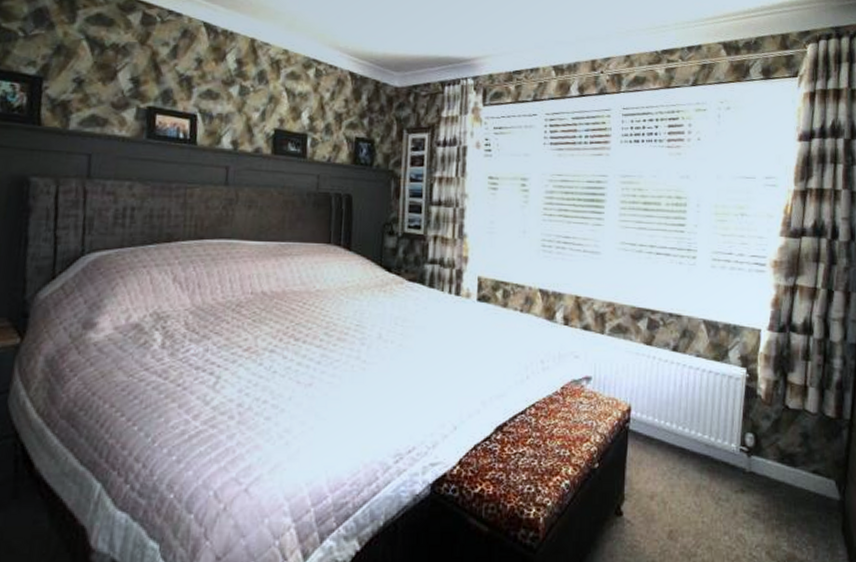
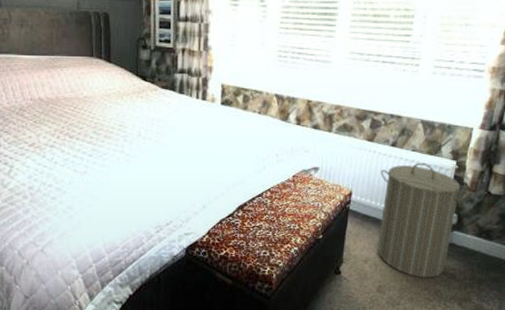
laundry hamper: none [662,370,764,519] -> present [377,162,469,278]

